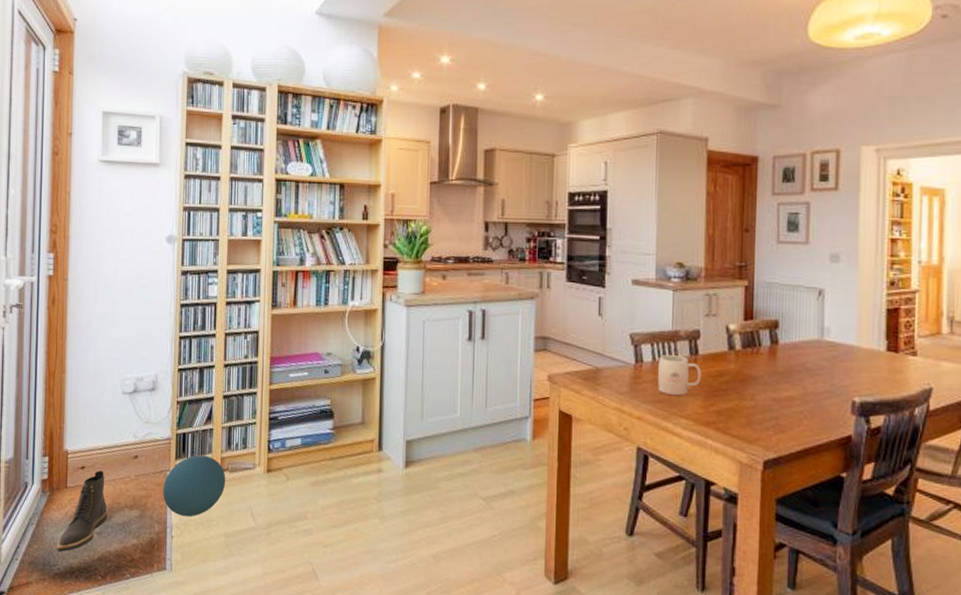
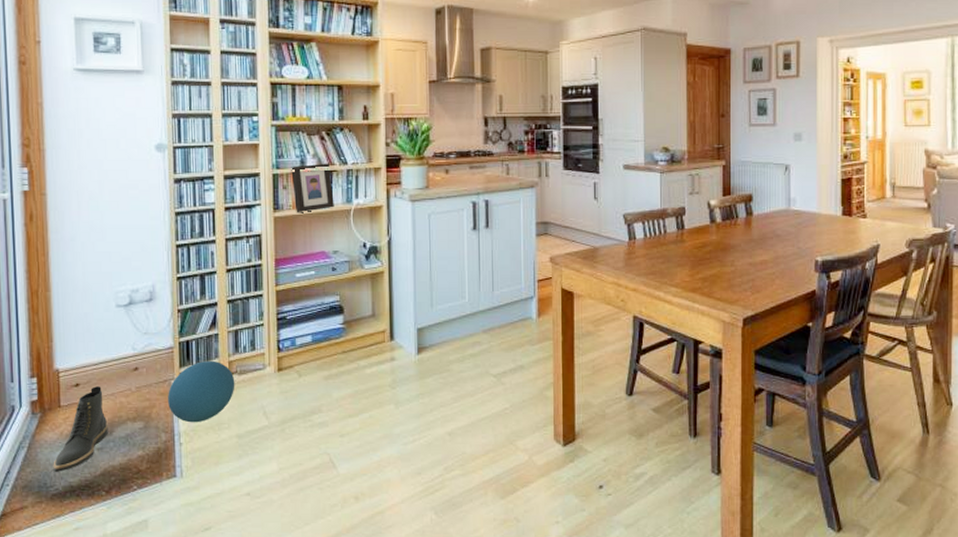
picture frame: none [290,262,330,312] -> present [291,163,334,213]
mug: present [657,355,702,396] -> none [649,231,688,268]

